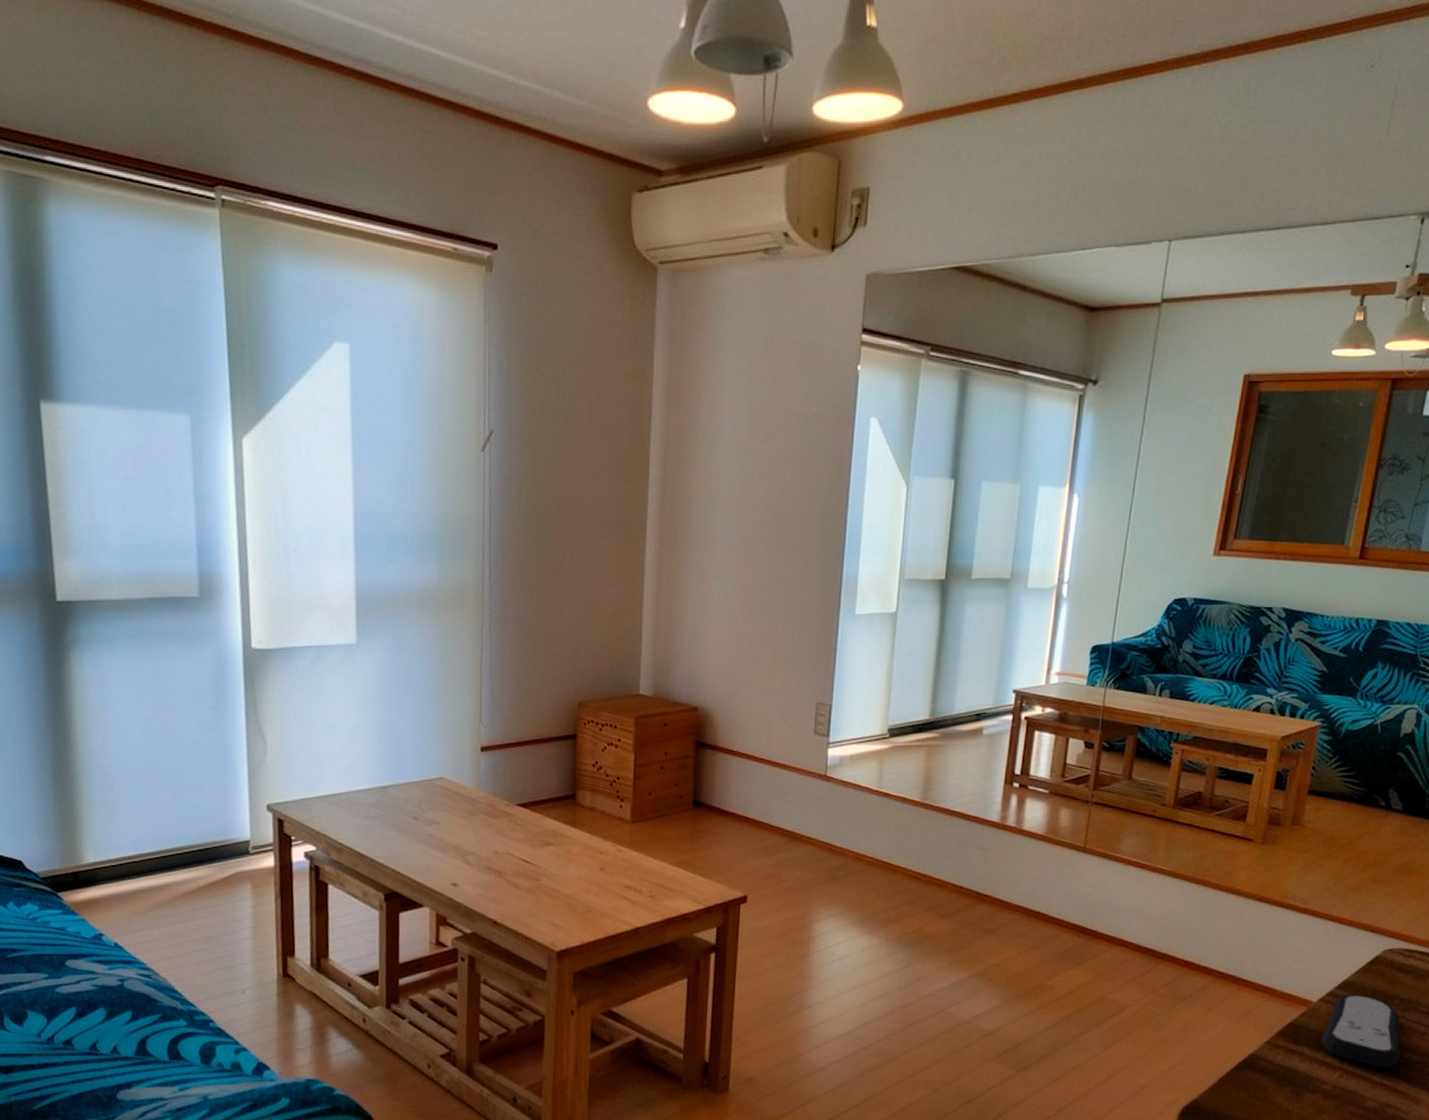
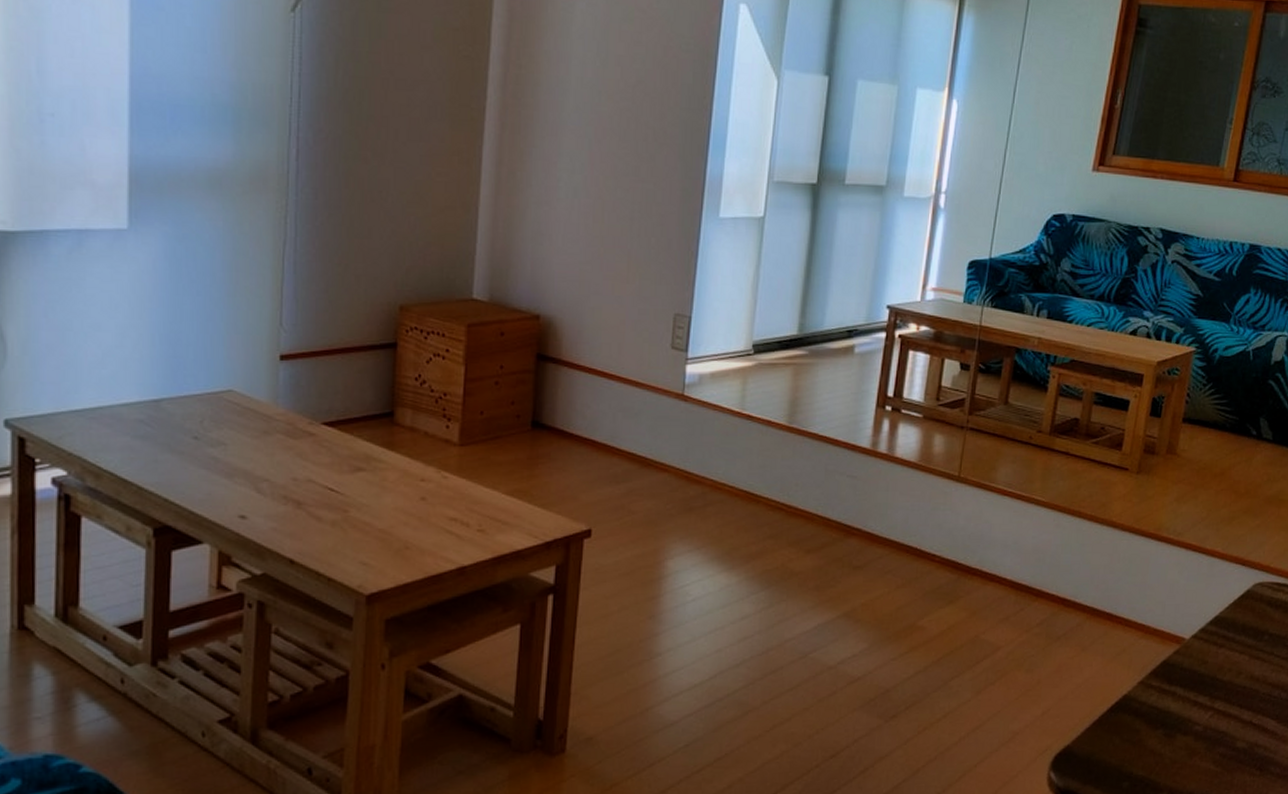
remote control: present [1321,994,1401,1067] -> none [1193,630,1270,706]

